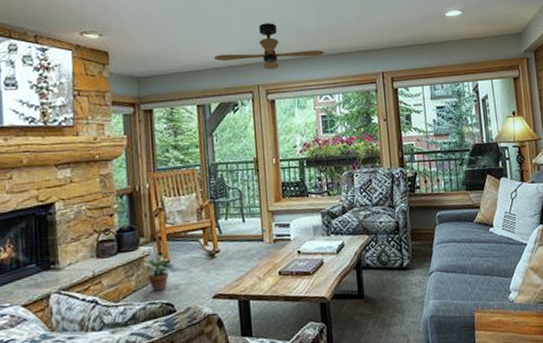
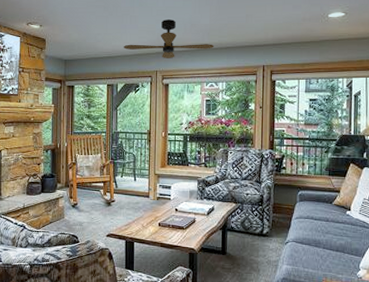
potted plant: present [140,253,173,292] -> none [56,198,79,226]

